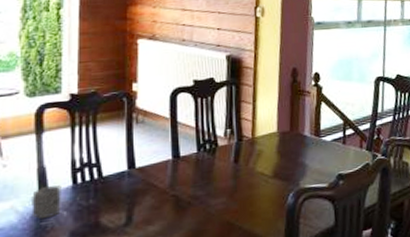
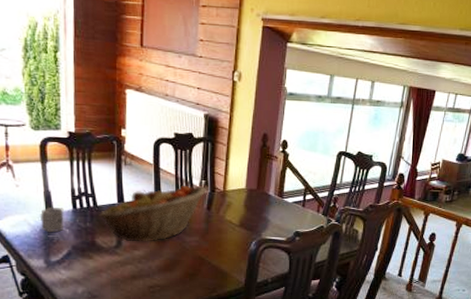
fruit basket: none [104,136,232,215] -> present [99,185,206,241]

